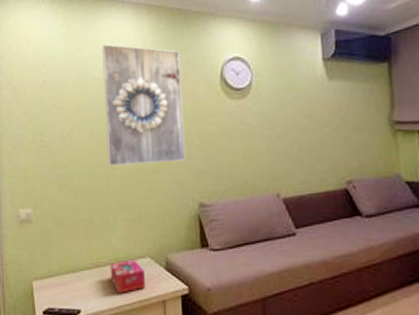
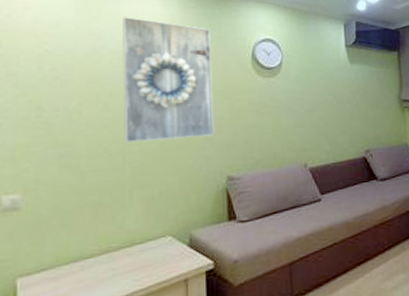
tissue box: present [110,259,145,294] -> none [122,239,165,279]

